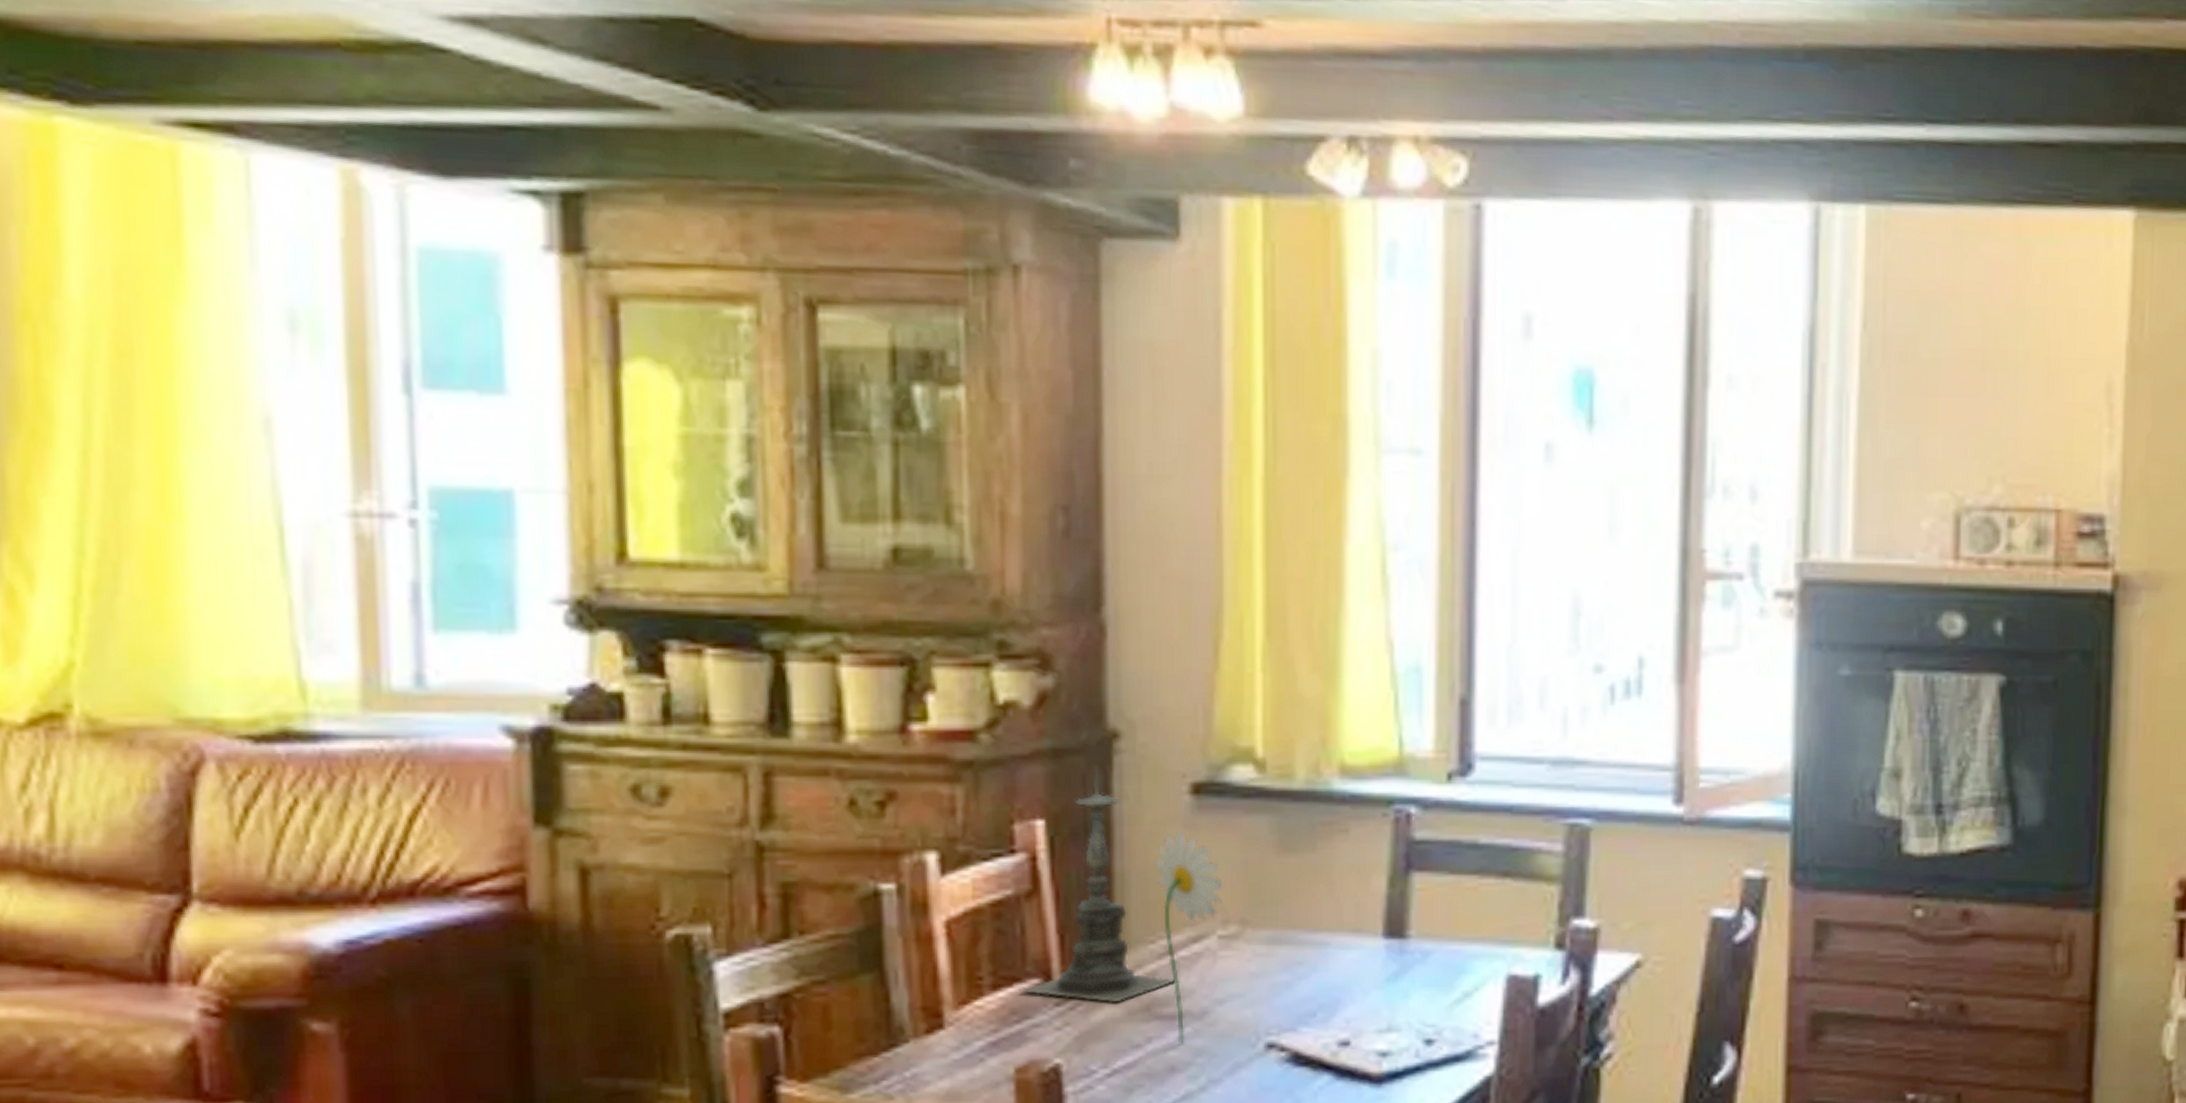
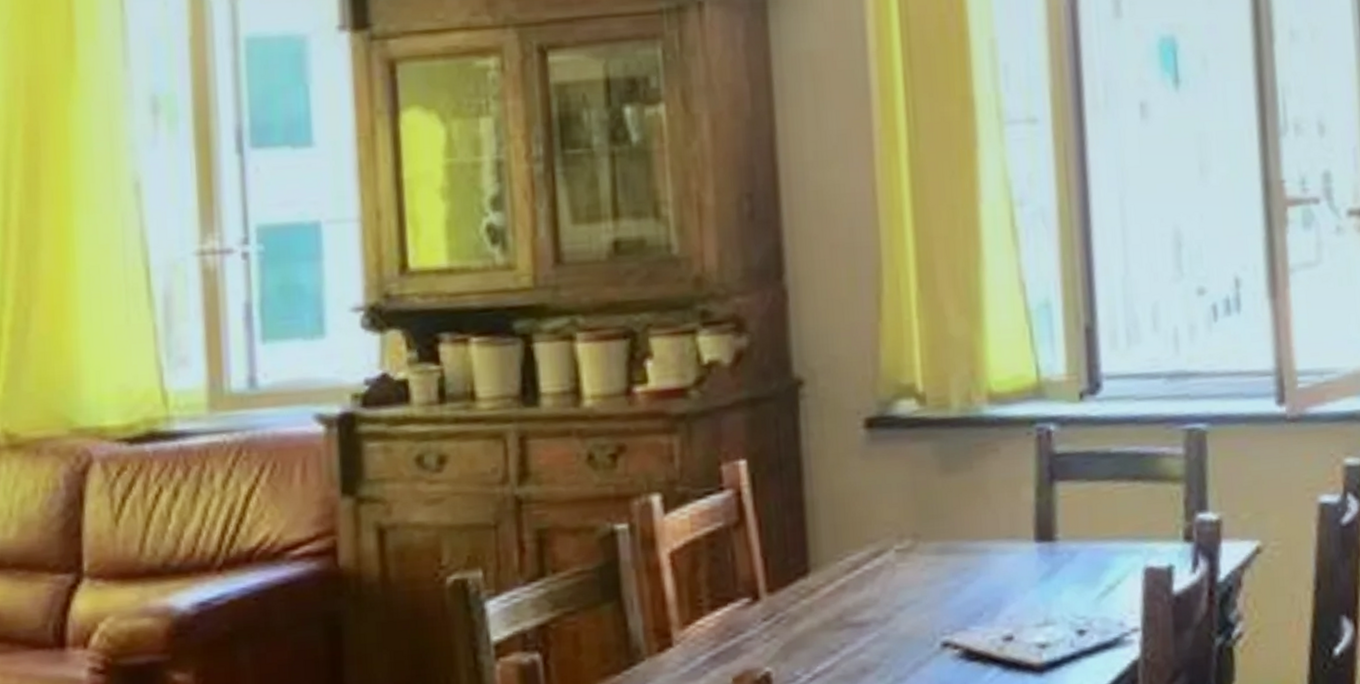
candle holder: present [1019,767,1181,1003] -> none [733,411,866,616]
flower: present [1155,831,1223,1044] -> none [839,461,897,648]

